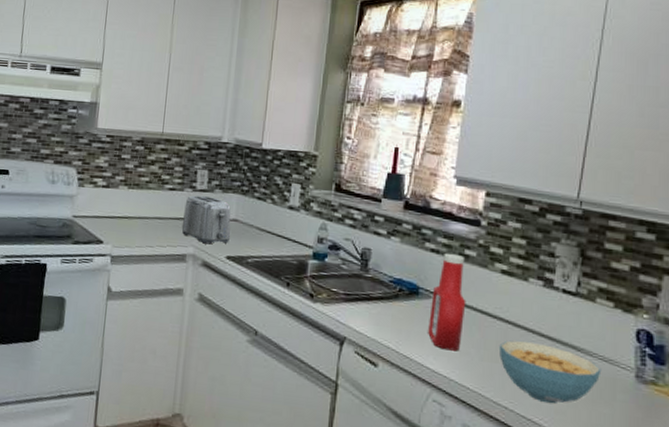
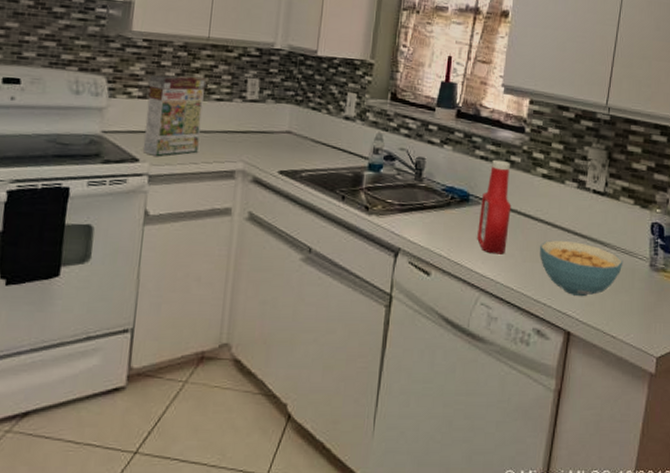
cereal box: none [107,167,162,240] -> present [144,75,208,156]
toaster: present [181,195,231,244] -> none [229,106,284,159]

